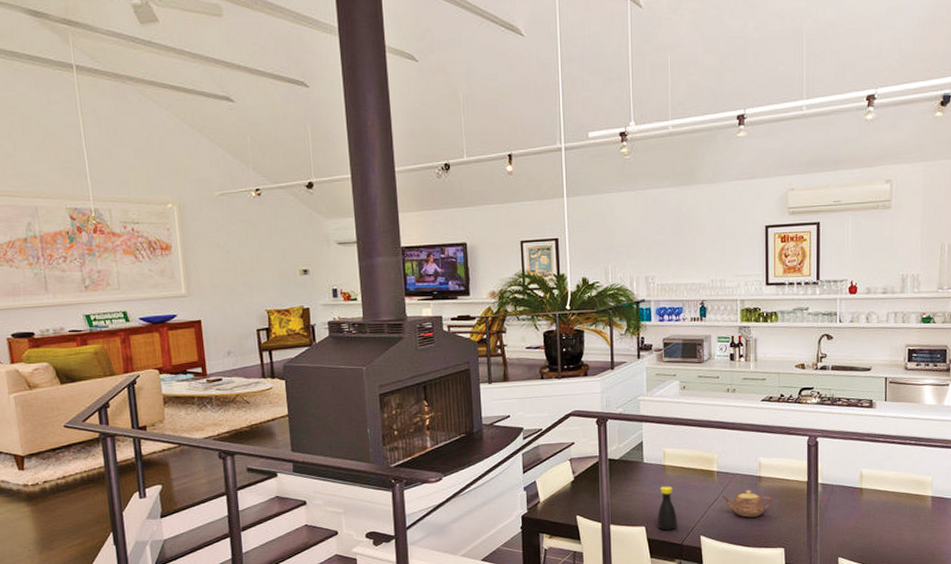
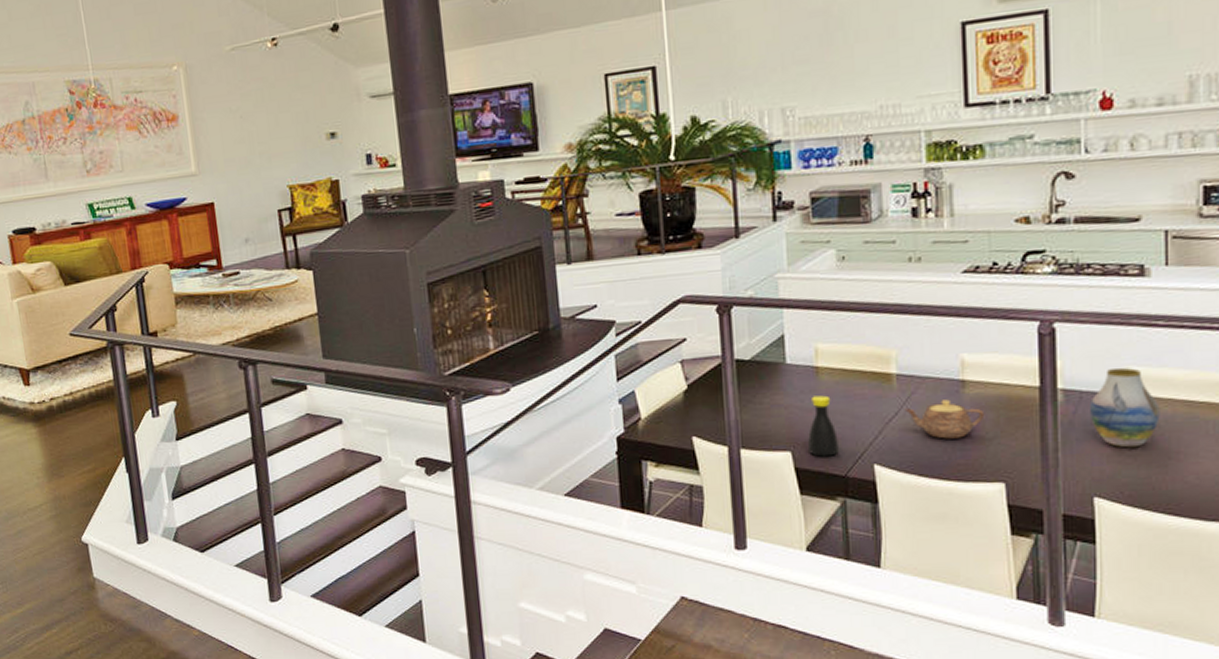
vase: none [838,469,879,524] -> present [1090,367,1160,448]

